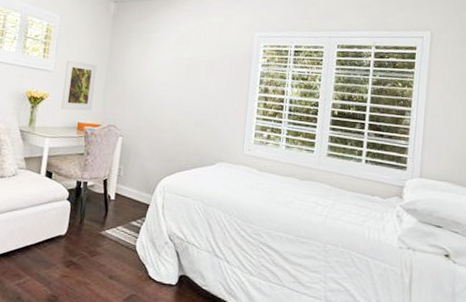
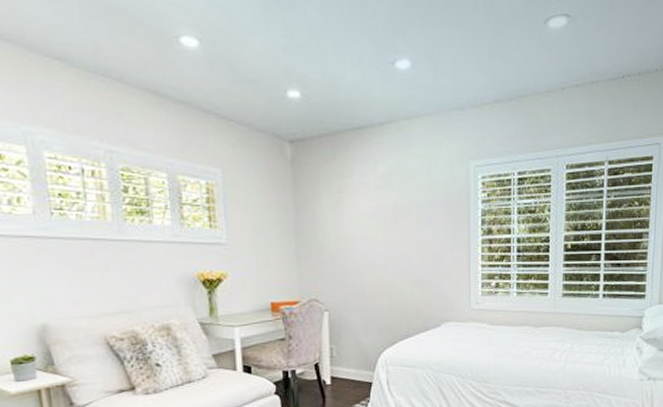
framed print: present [61,59,97,111] -> none [241,225,285,290]

